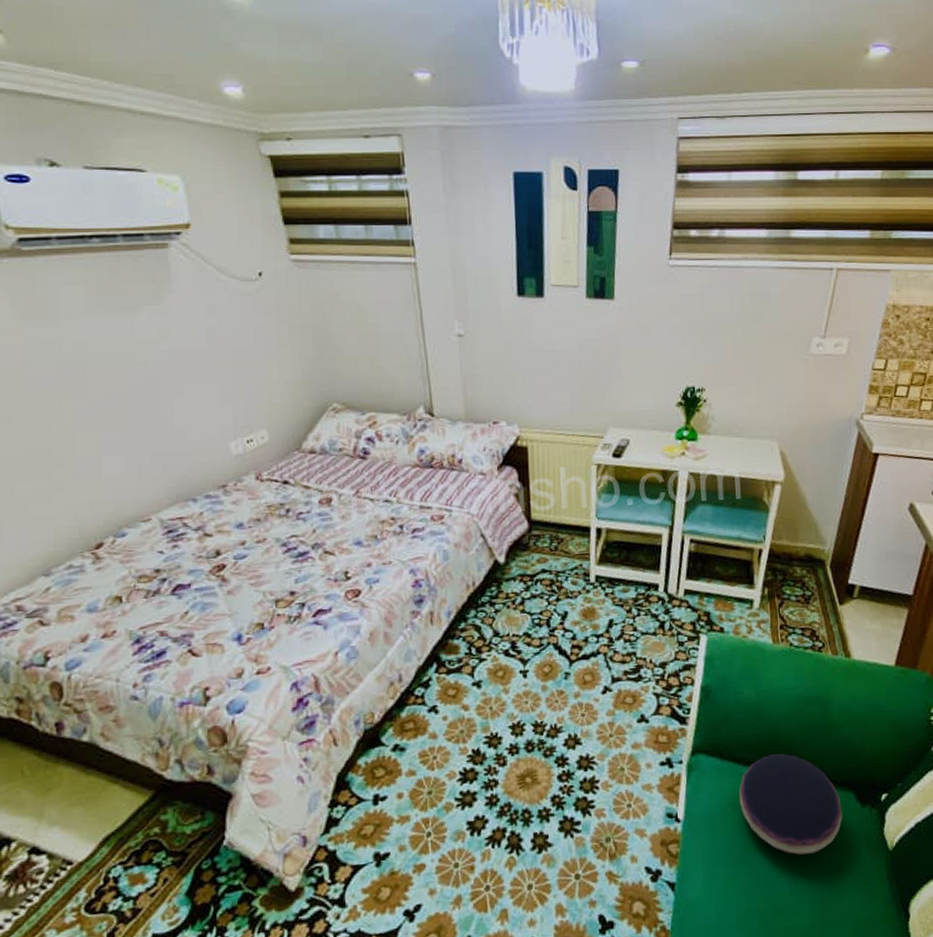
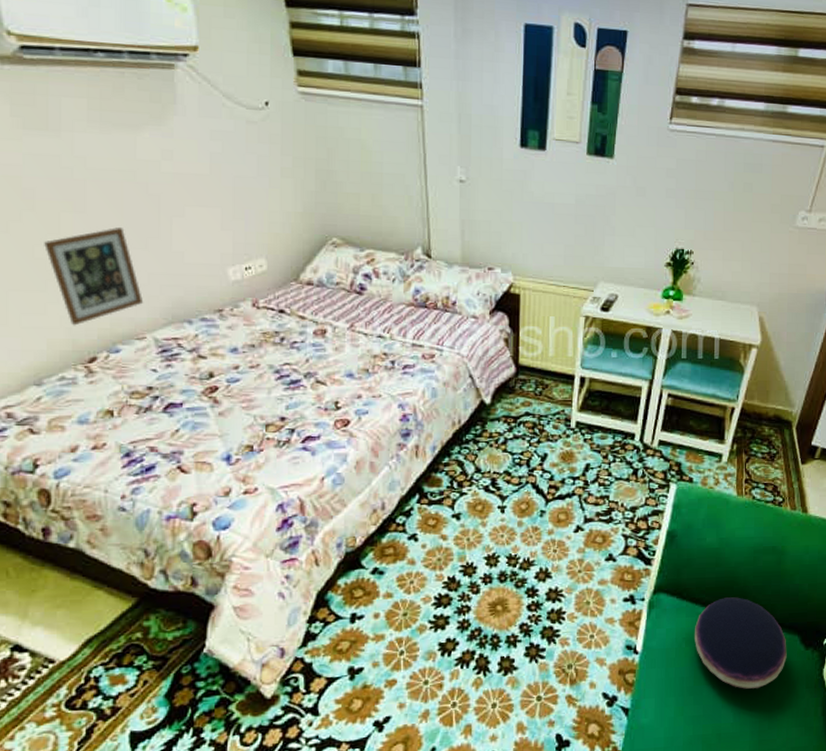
picture frame: none [48,410,148,513] -> present [44,227,144,326]

